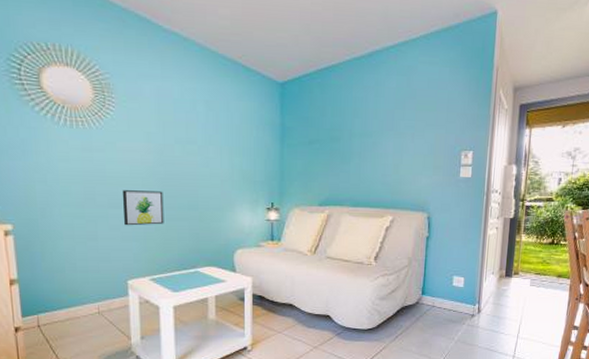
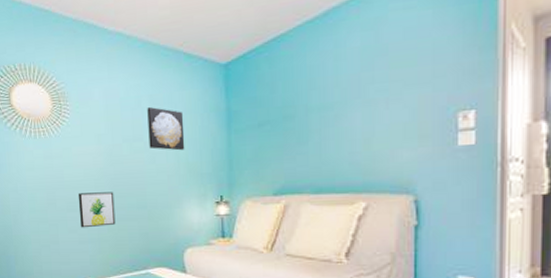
wall art: none [202,111,240,158] -> present [147,106,185,151]

